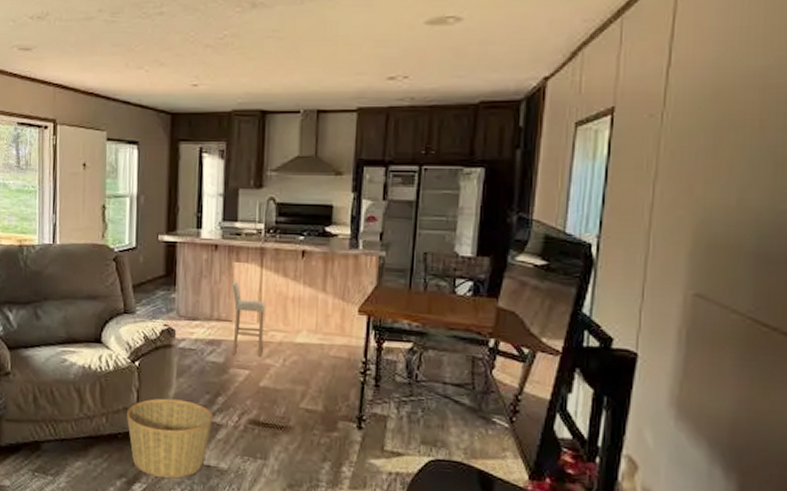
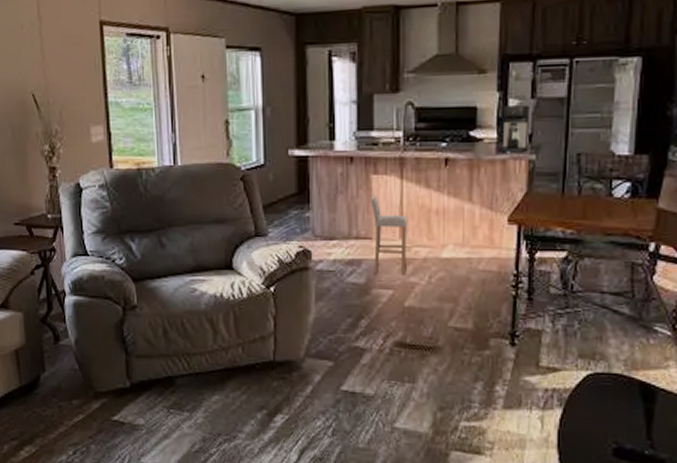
basket: present [126,398,213,479] -> none [263,324,356,408]
coffee maker: none [353,206,381,251] -> present [500,105,529,154]

